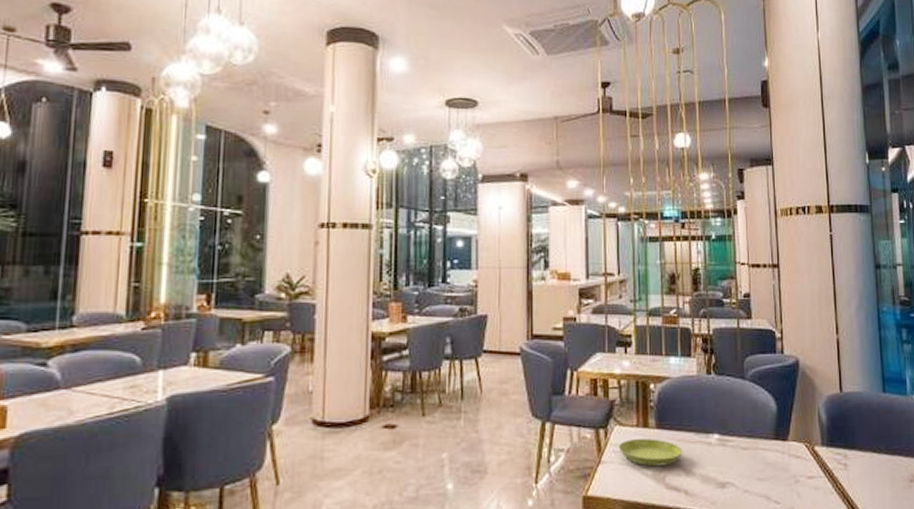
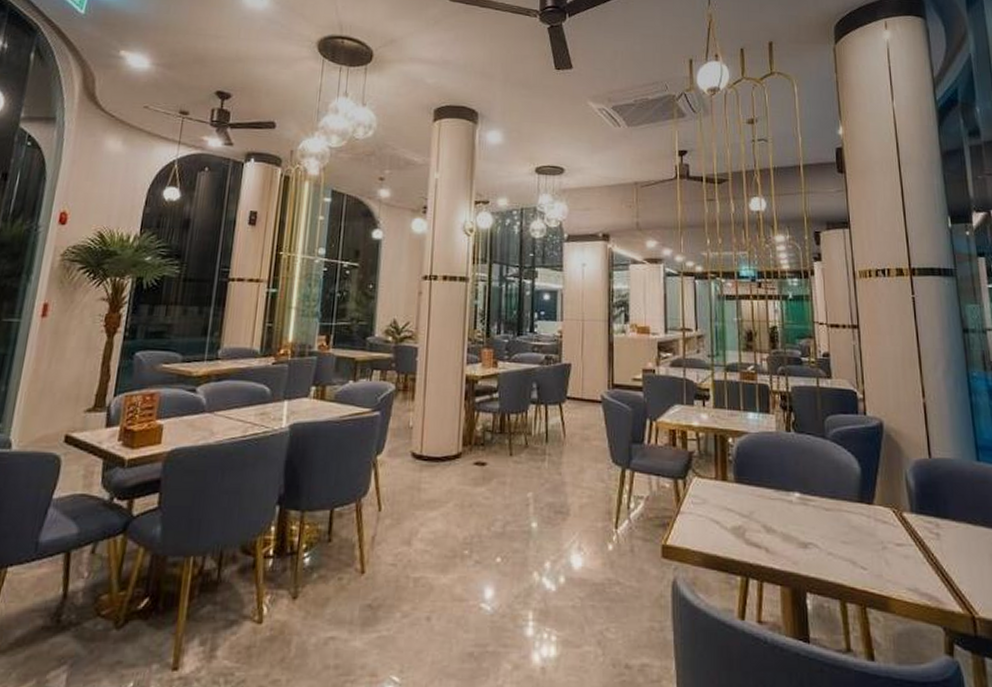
saucer: present [618,439,683,467] -> none [697,492,763,521]

